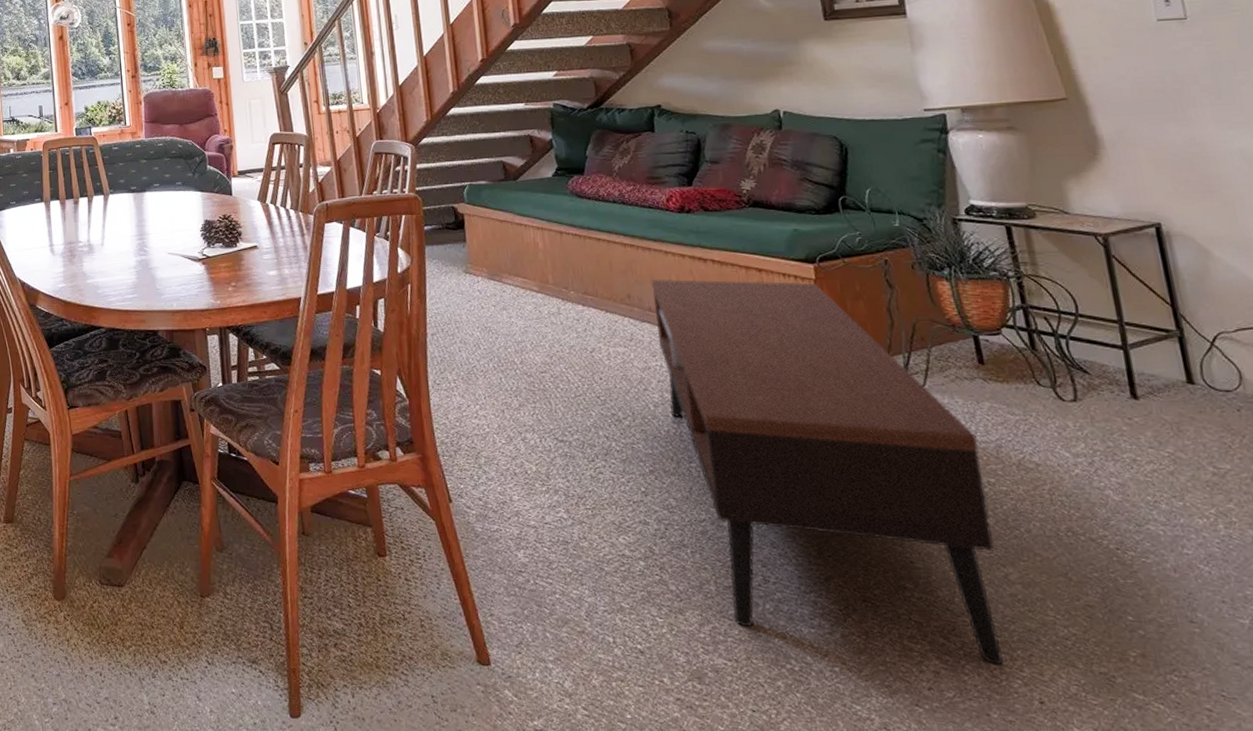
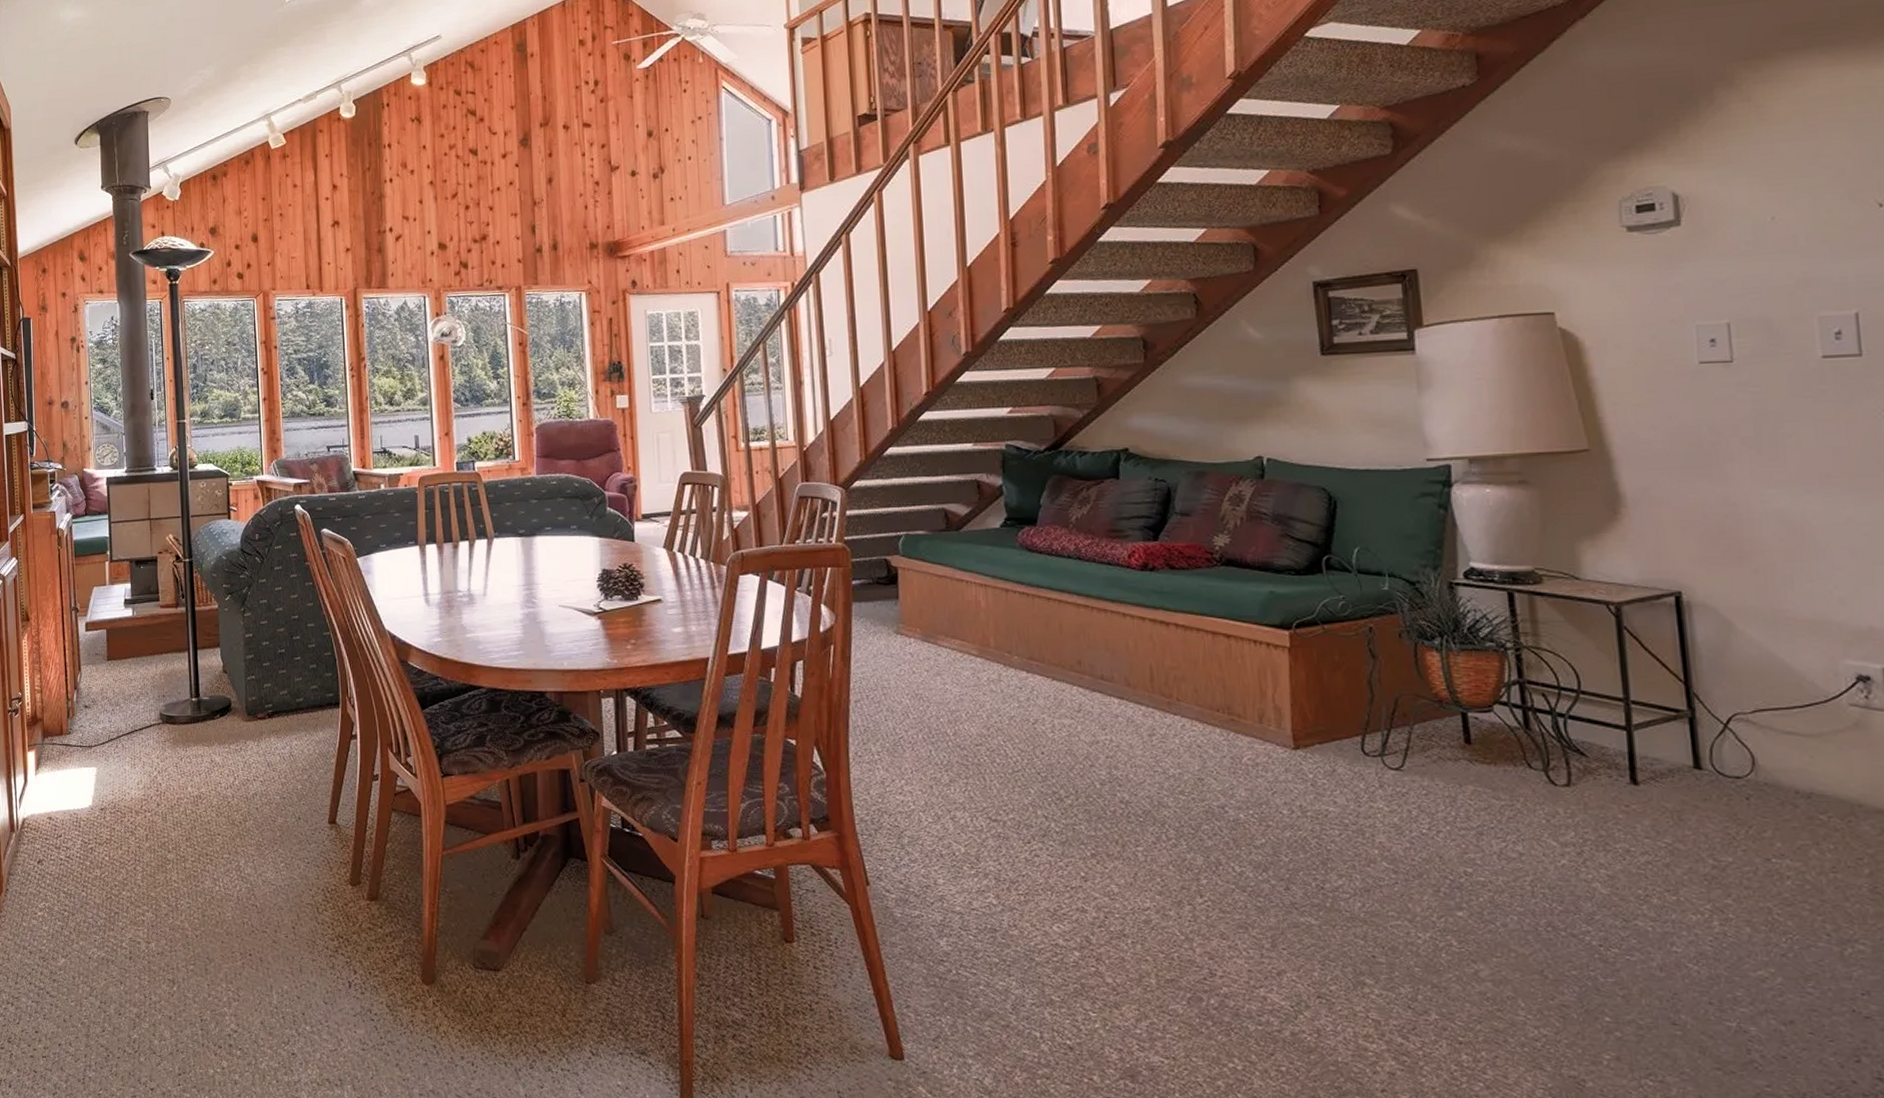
coffee table: present [651,279,1003,664] -> none [1105,644,1465,1066]

